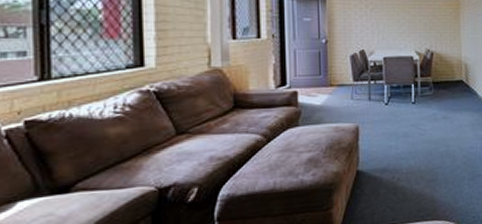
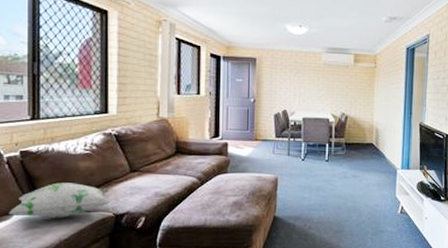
decorative pillow: none [9,154,152,204] -> present [8,182,111,218]

